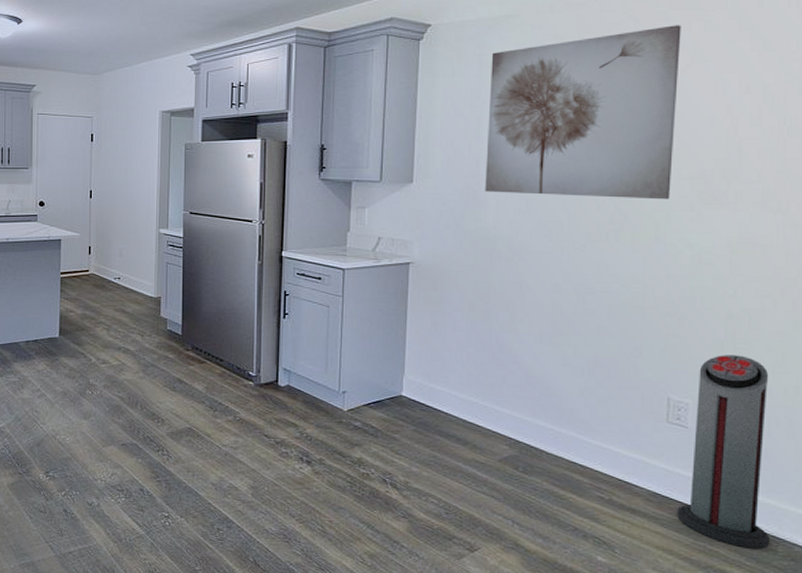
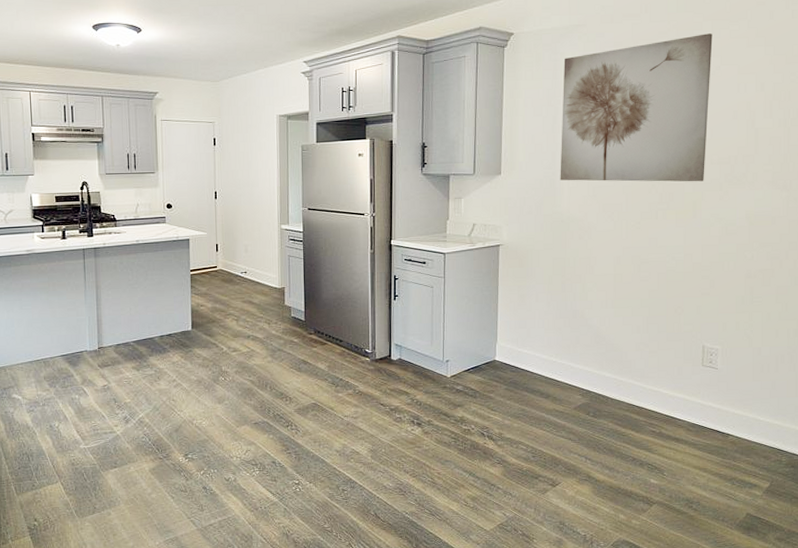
air purifier: present [677,355,771,549] -> none [710,307,777,461]

